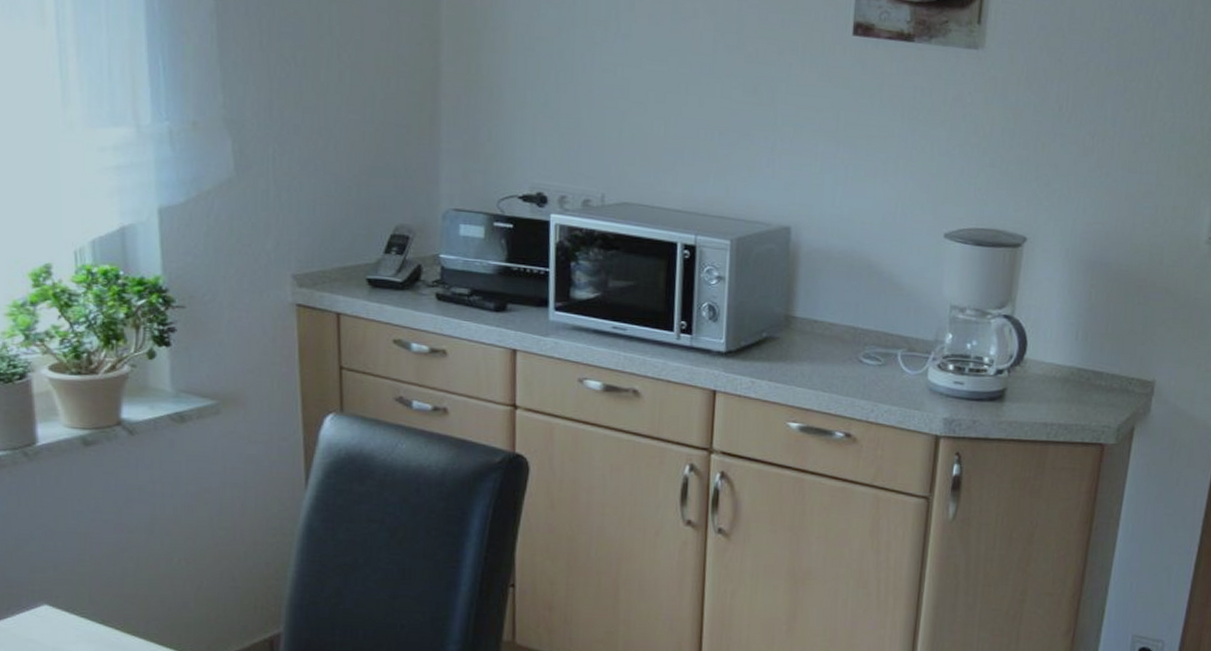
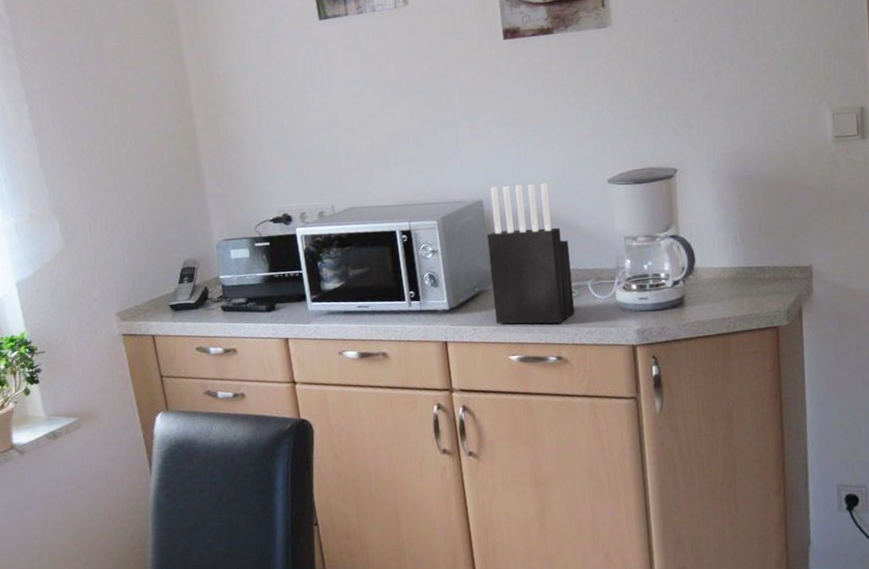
knife block: none [779,213,885,394] -> present [487,183,575,324]

